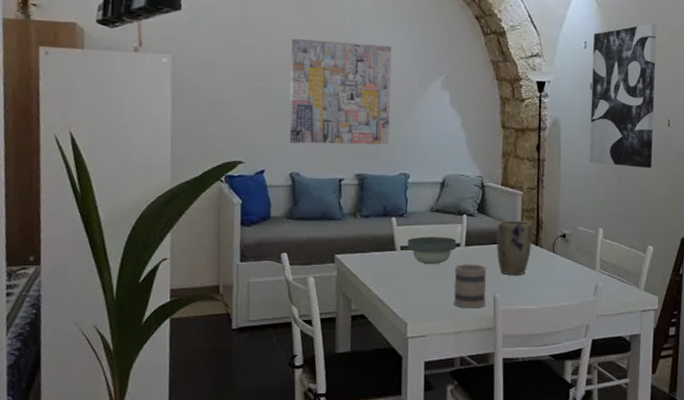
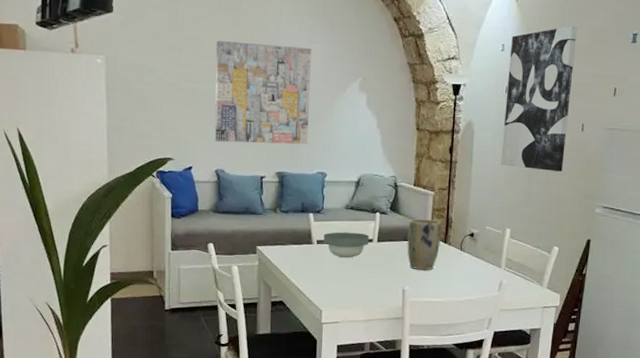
mug: present [454,264,487,309] -> none [365,258,397,300]

